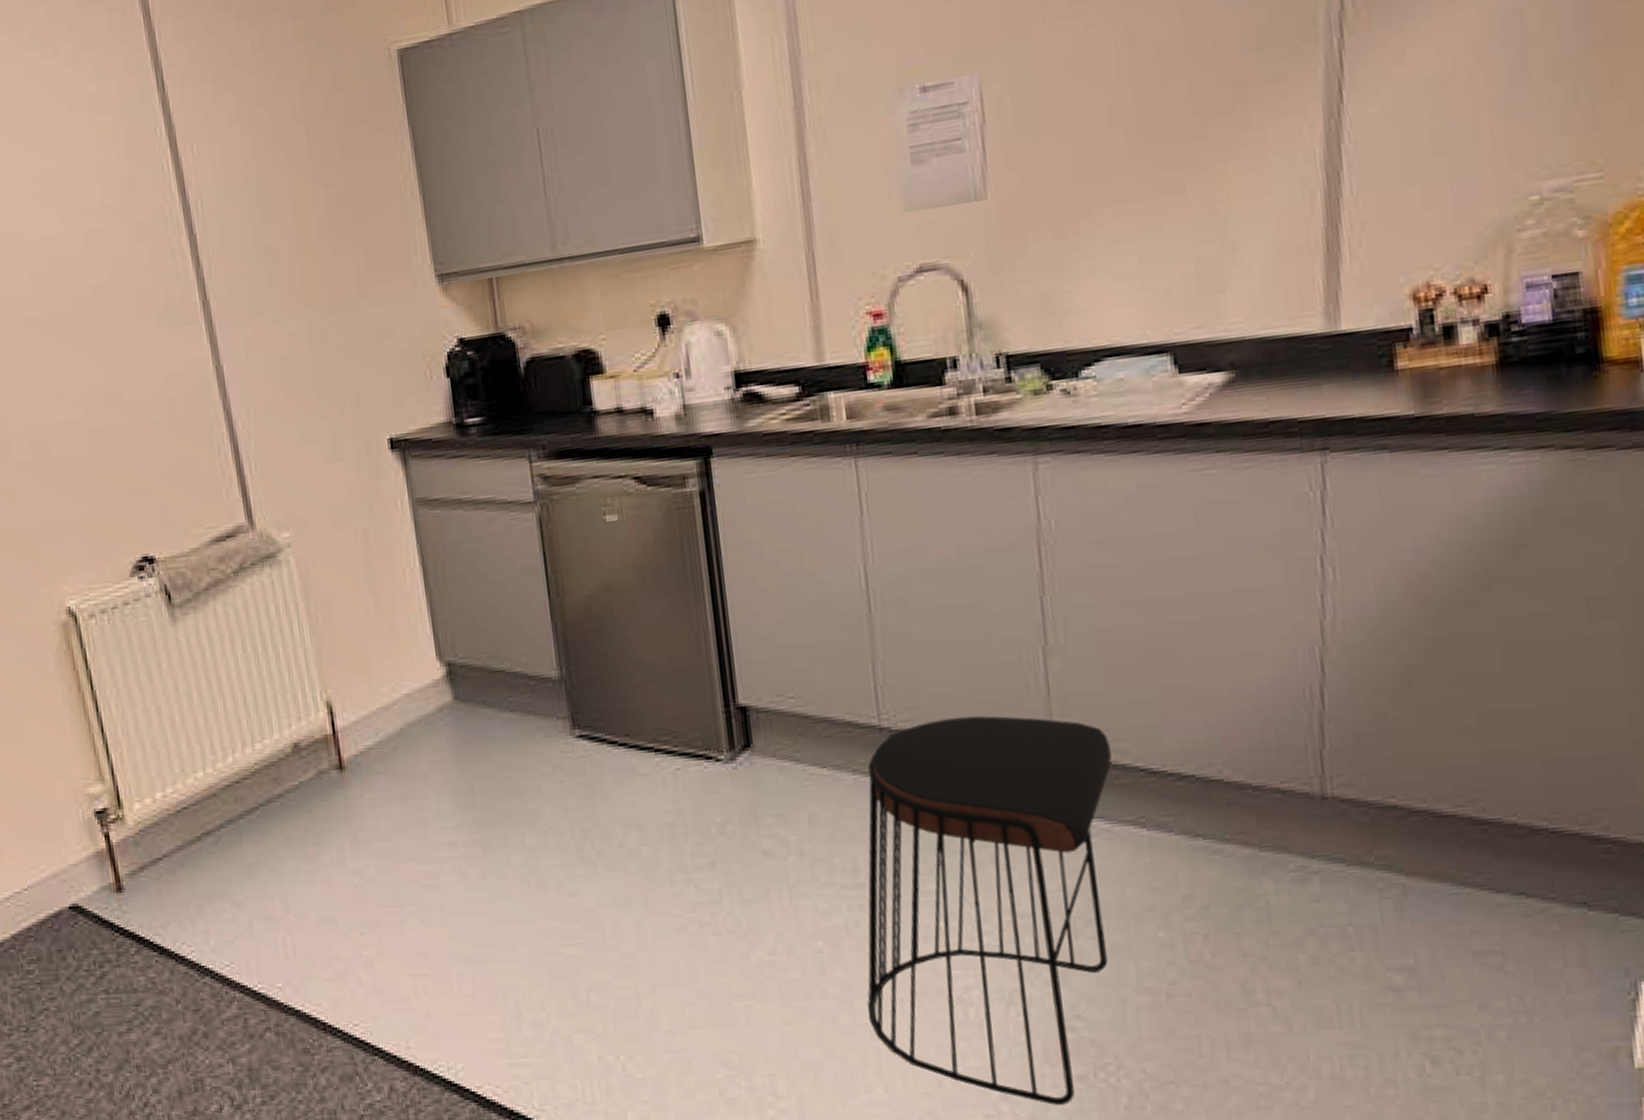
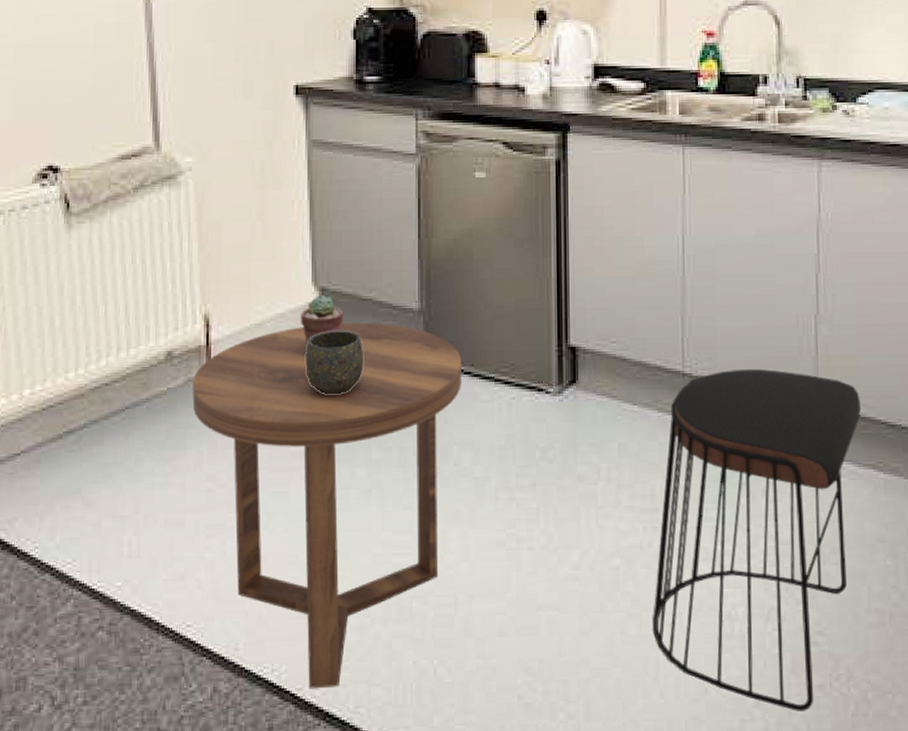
side table: none [324,696,617,1087] -> present [192,322,461,689]
potted succulent: none [428,669,476,727] -> present [300,294,344,346]
mug: none [439,706,505,779] -> present [306,330,363,395]

